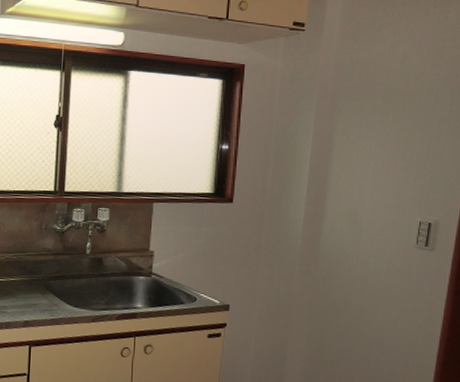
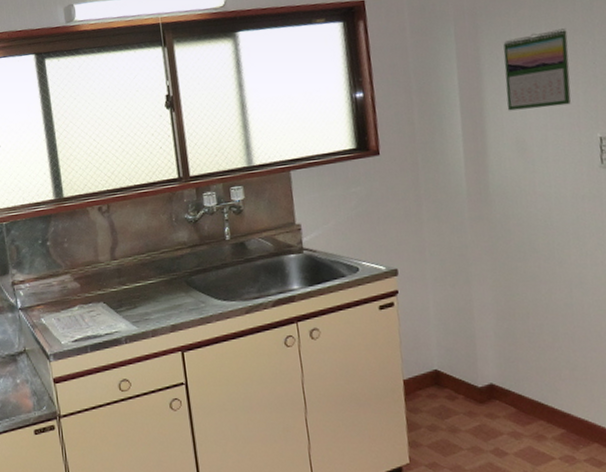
calendar: none [348,121,409,189] -> present [503,28,571,111]

